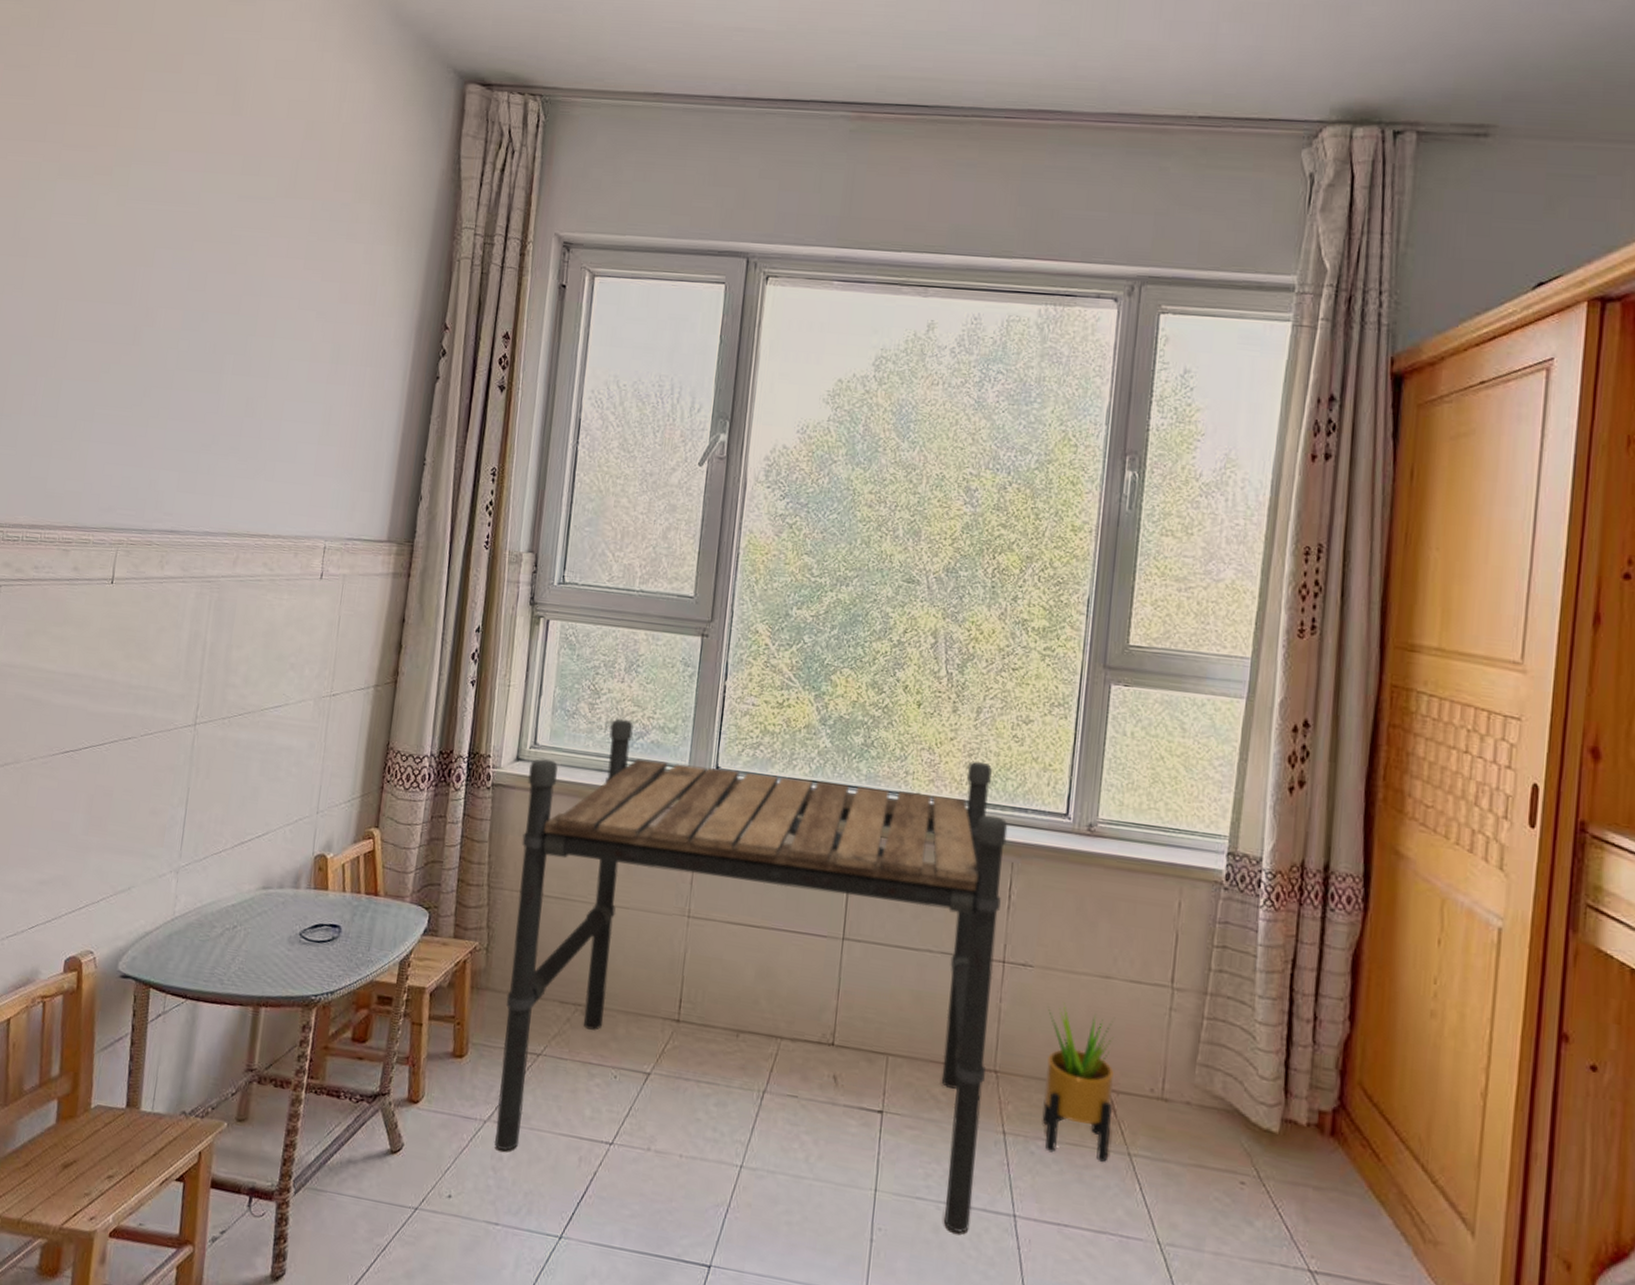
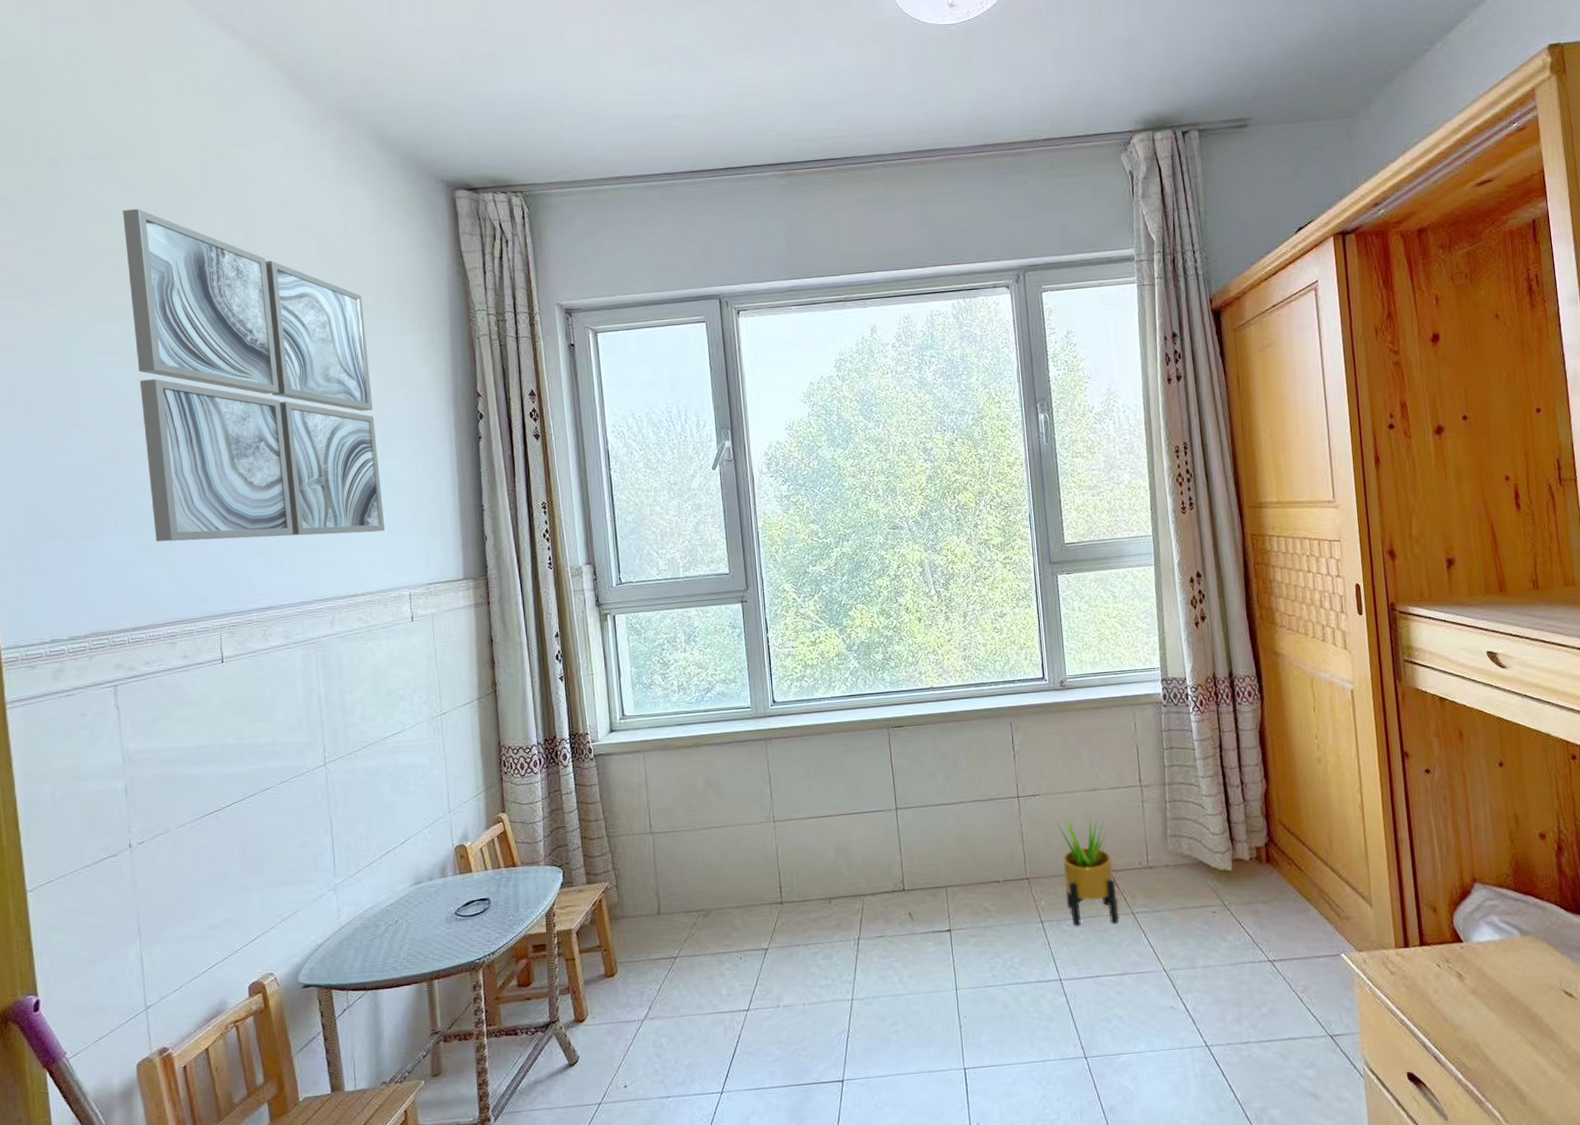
wall art: none [72,57,341,468] -> present [123,208,386,542]
table: present [494,718,1008,1233] -> none [622,652,1030,1039]

